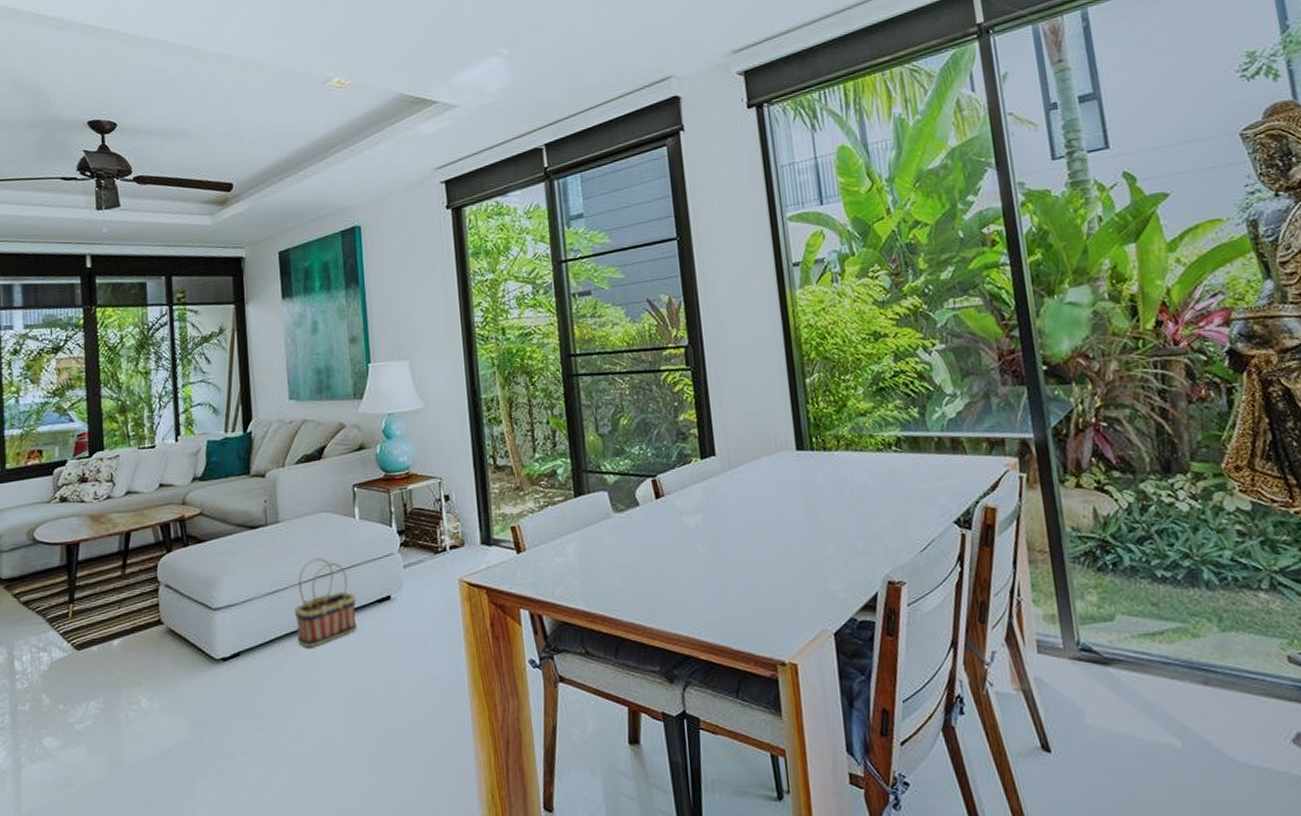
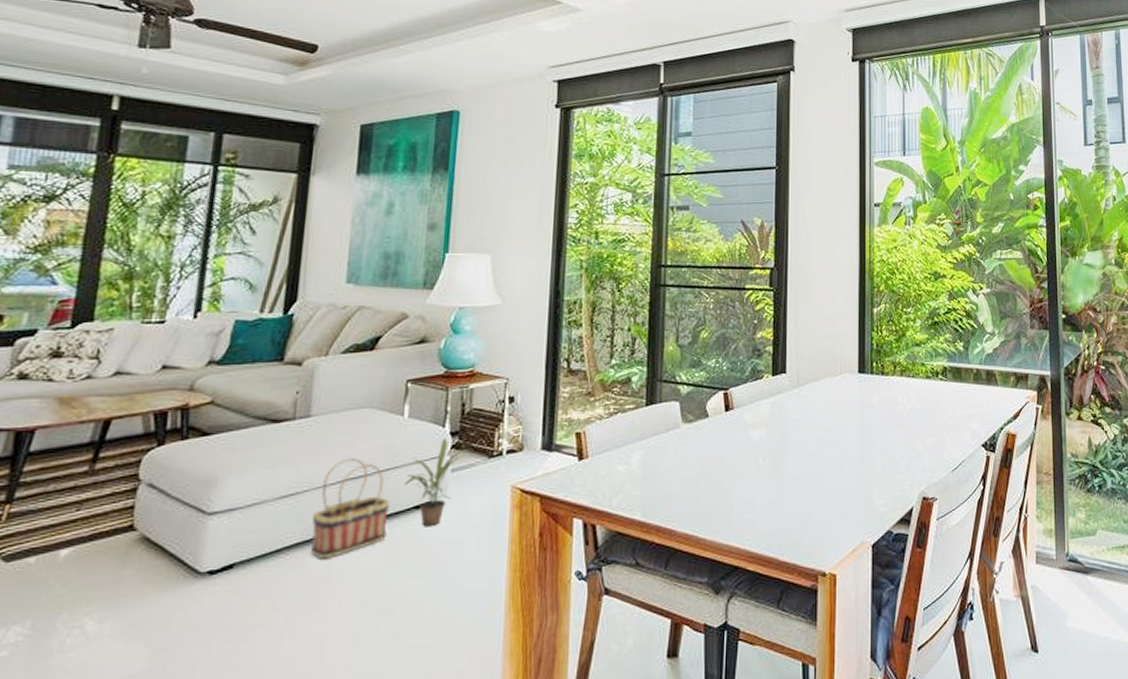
potted plant: none [365,537,416,619] -> present [404,439,469,527]

